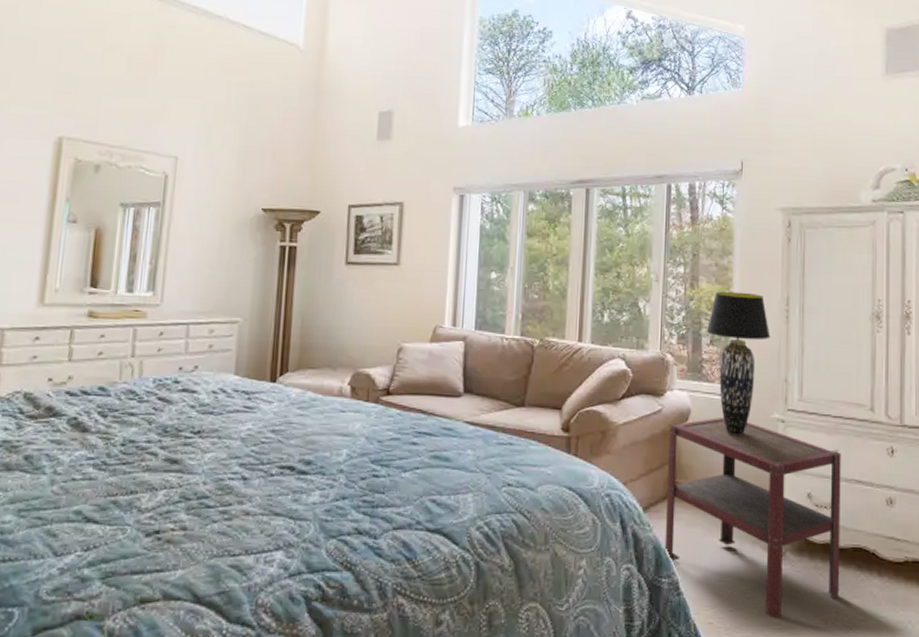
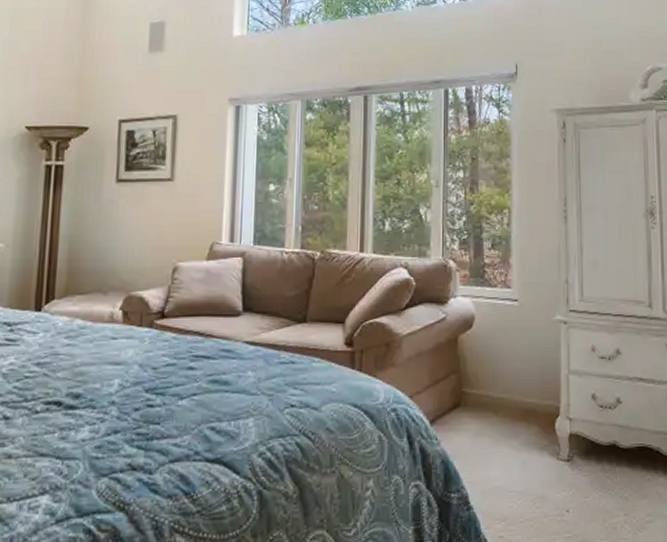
side table: present [664,417,841,619] -> none [453,321,627,527]
table lamp: present [706,291,771,435] -> none [487,194,550,340]

